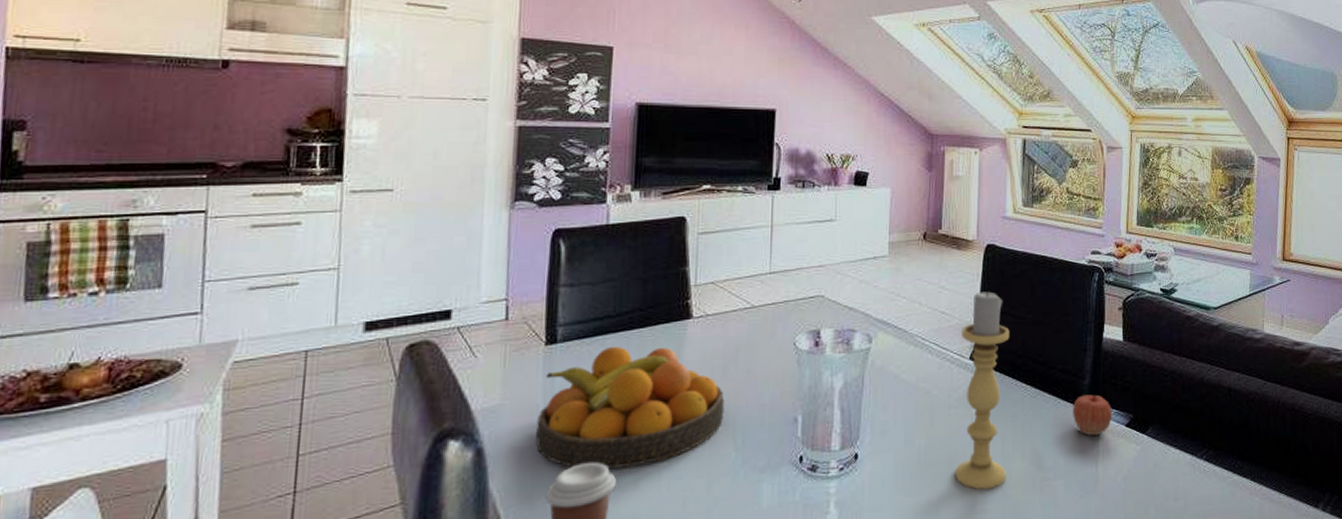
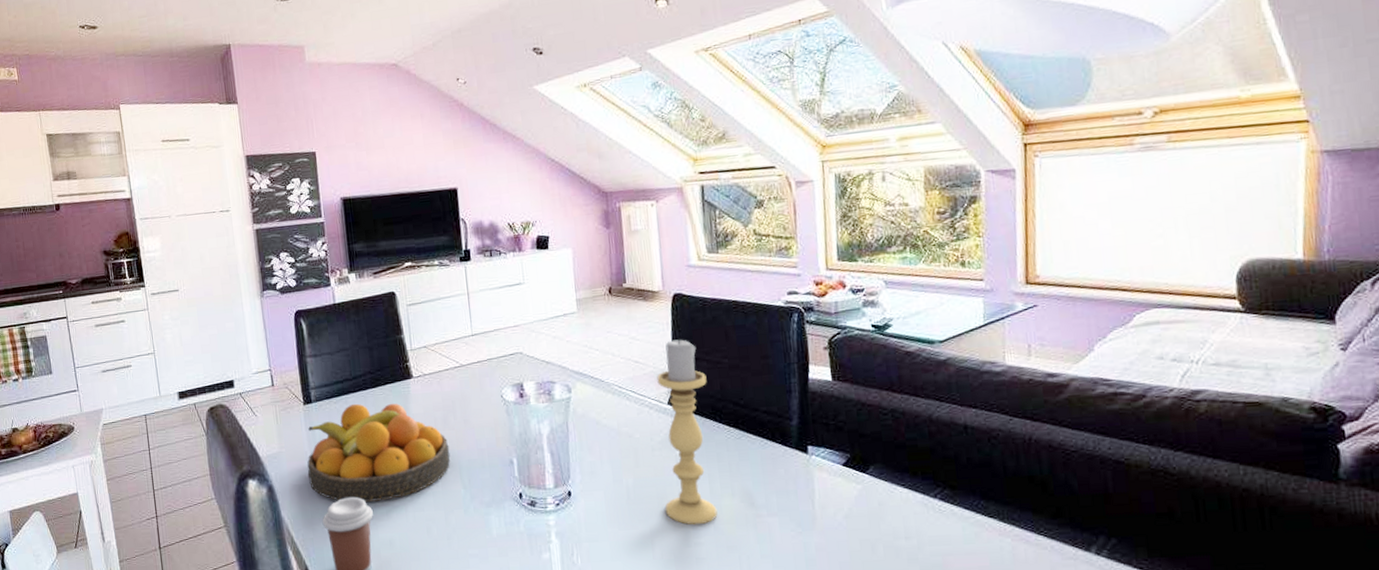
apple: present [1073,394,1113,436] -> none [781,435,827,475]

